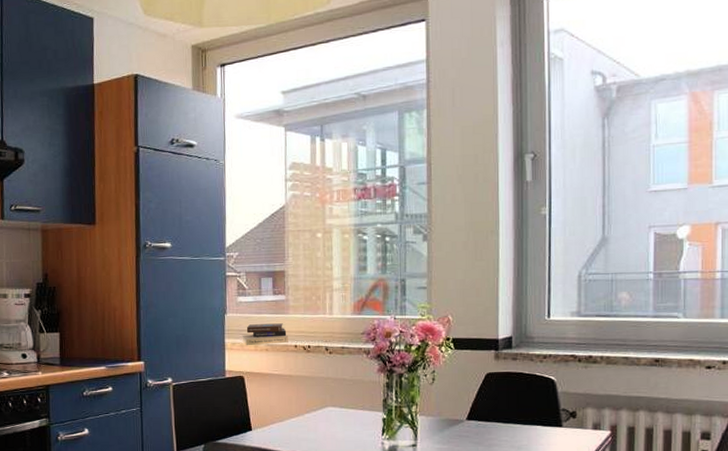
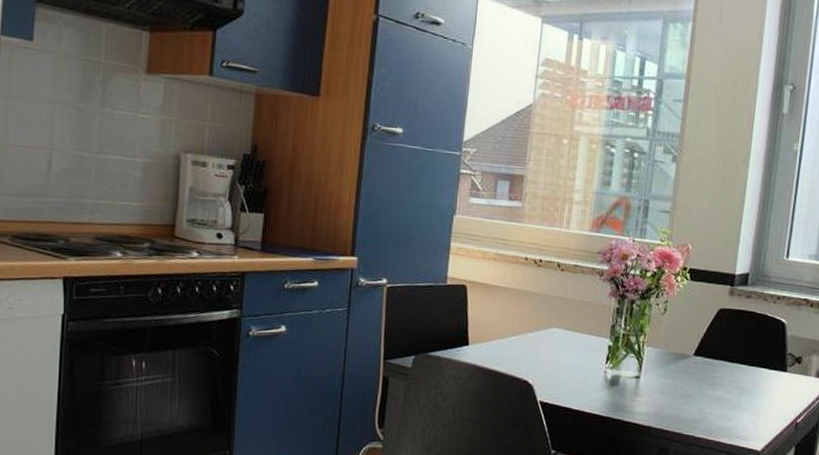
books: present [242,323,288,346] -> none [469,229,519,254]

